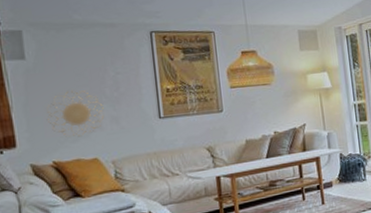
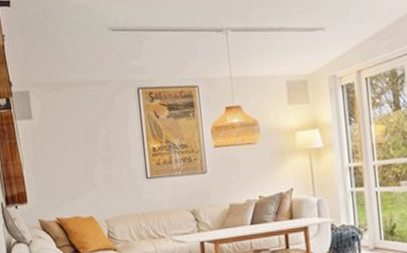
decorative wall piece: present [46,90,105,137] -> none [50,149,98,195]

